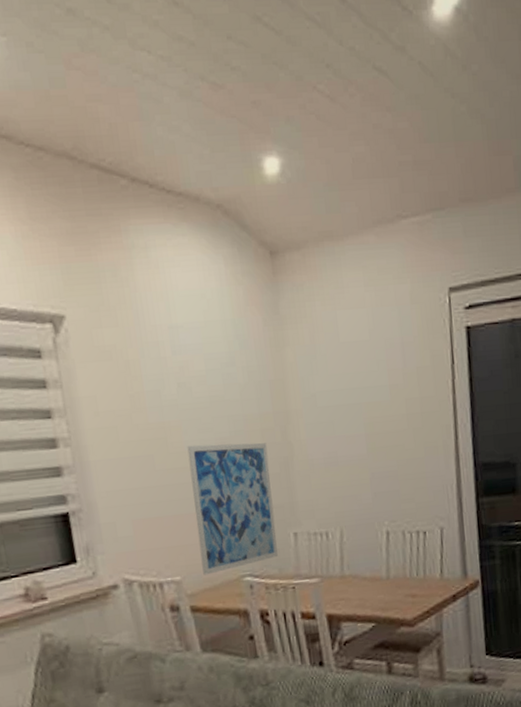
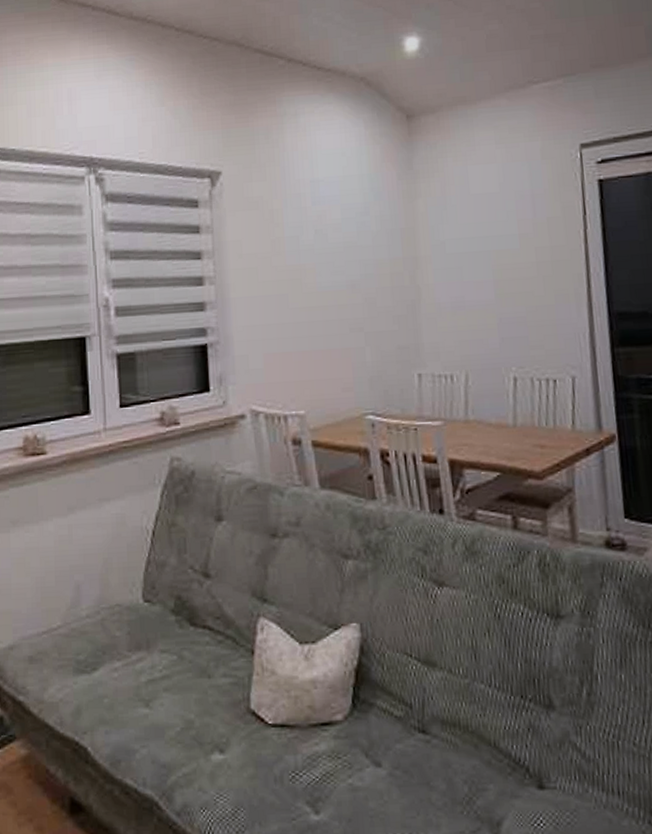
wall art: present [187,442,278,575] -> none [319,285,401,411]

